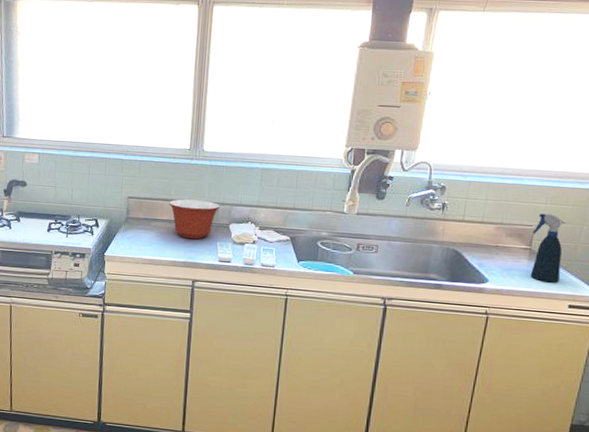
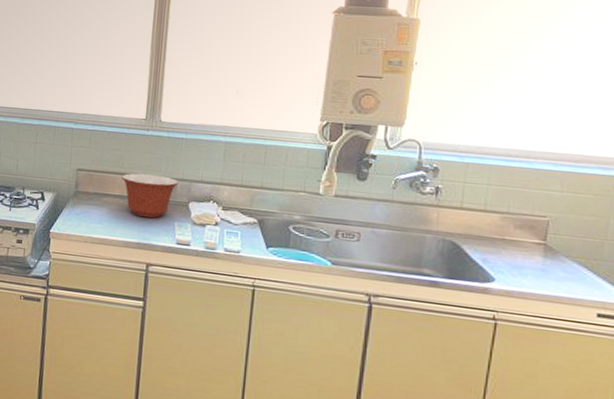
spray bottle: present [530,213,566,283] -> none [546,202,588,286]

